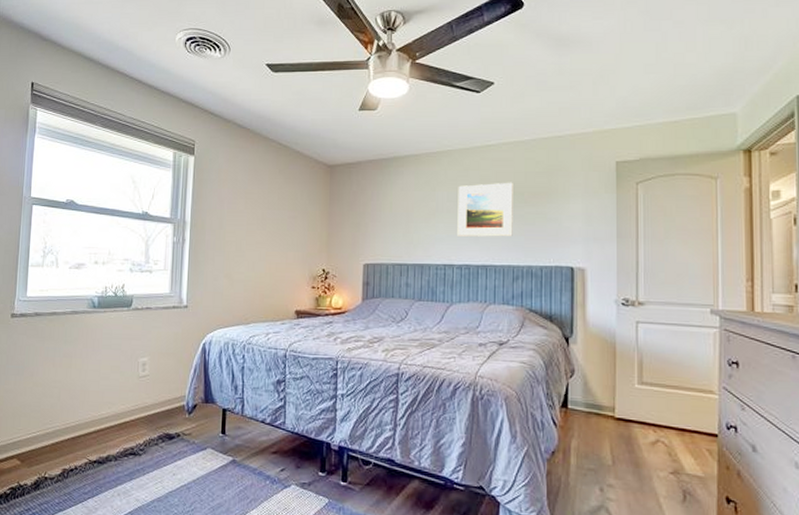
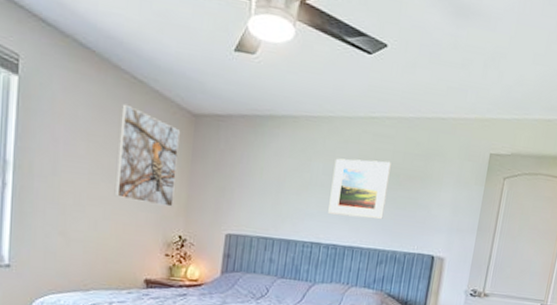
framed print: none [267,165,318,245] -> present [114,104,180,207]

